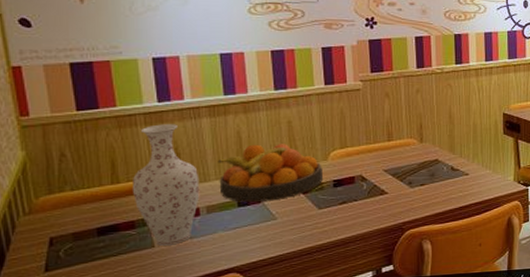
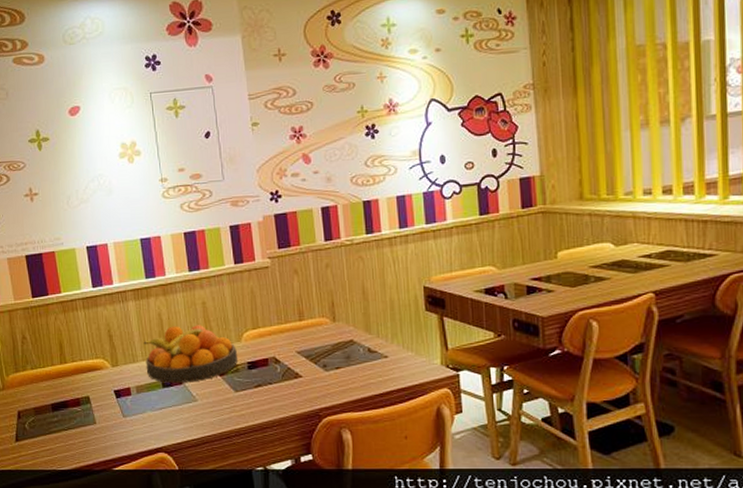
vase: present [133,124,200,246] -> none [76,308,130,423]

